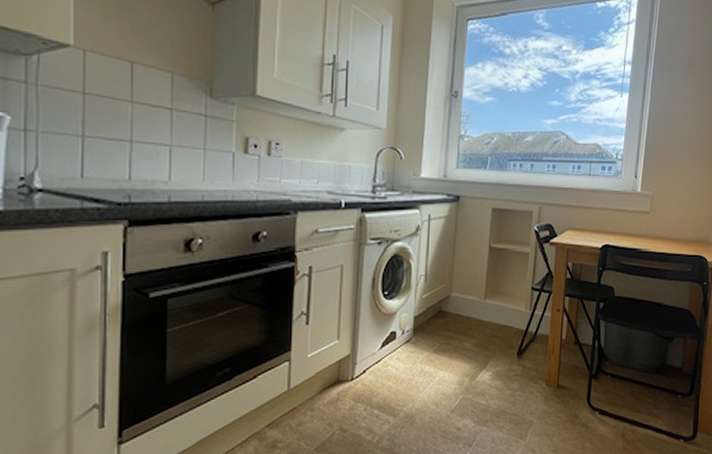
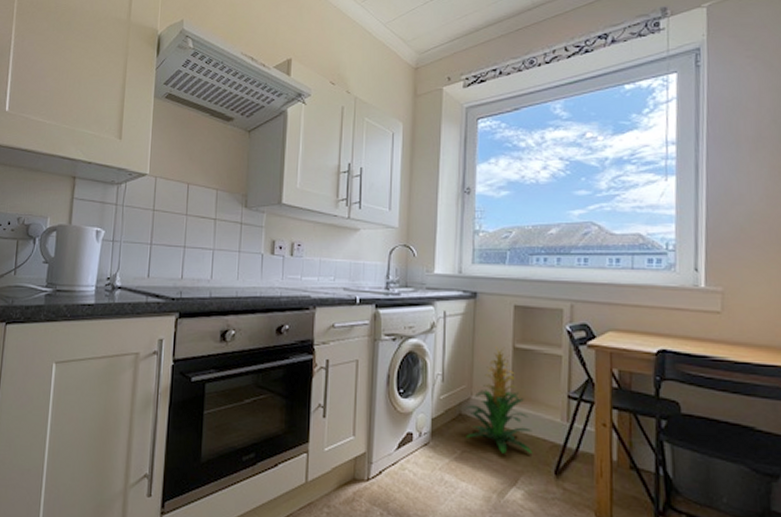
indoor plant: none [445,247,502,342] -> present [466,346,533,454]

